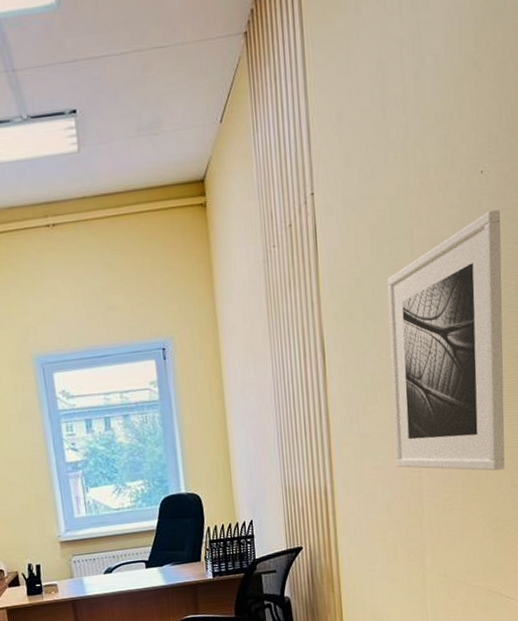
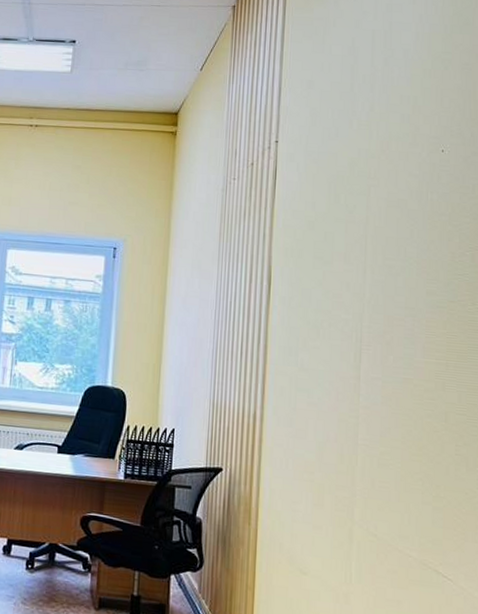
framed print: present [388,209,505,471] -> none [332,185,460,436]

